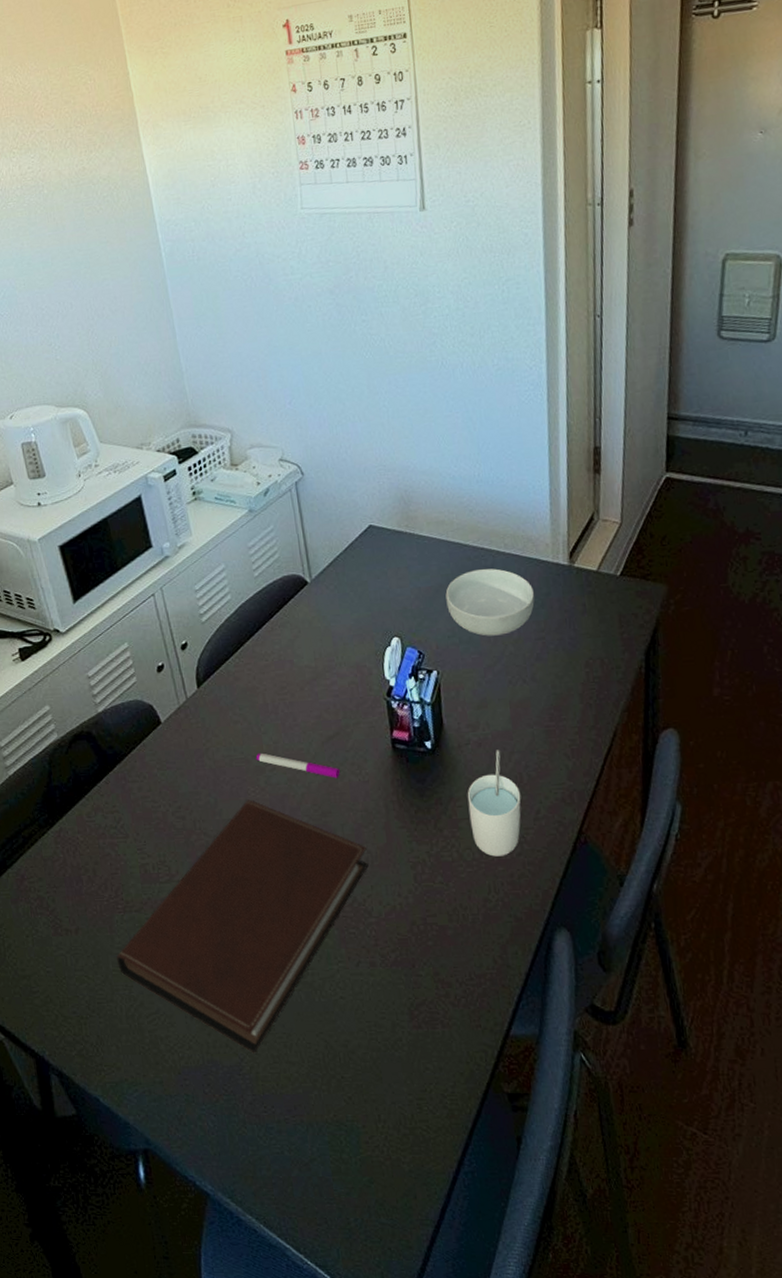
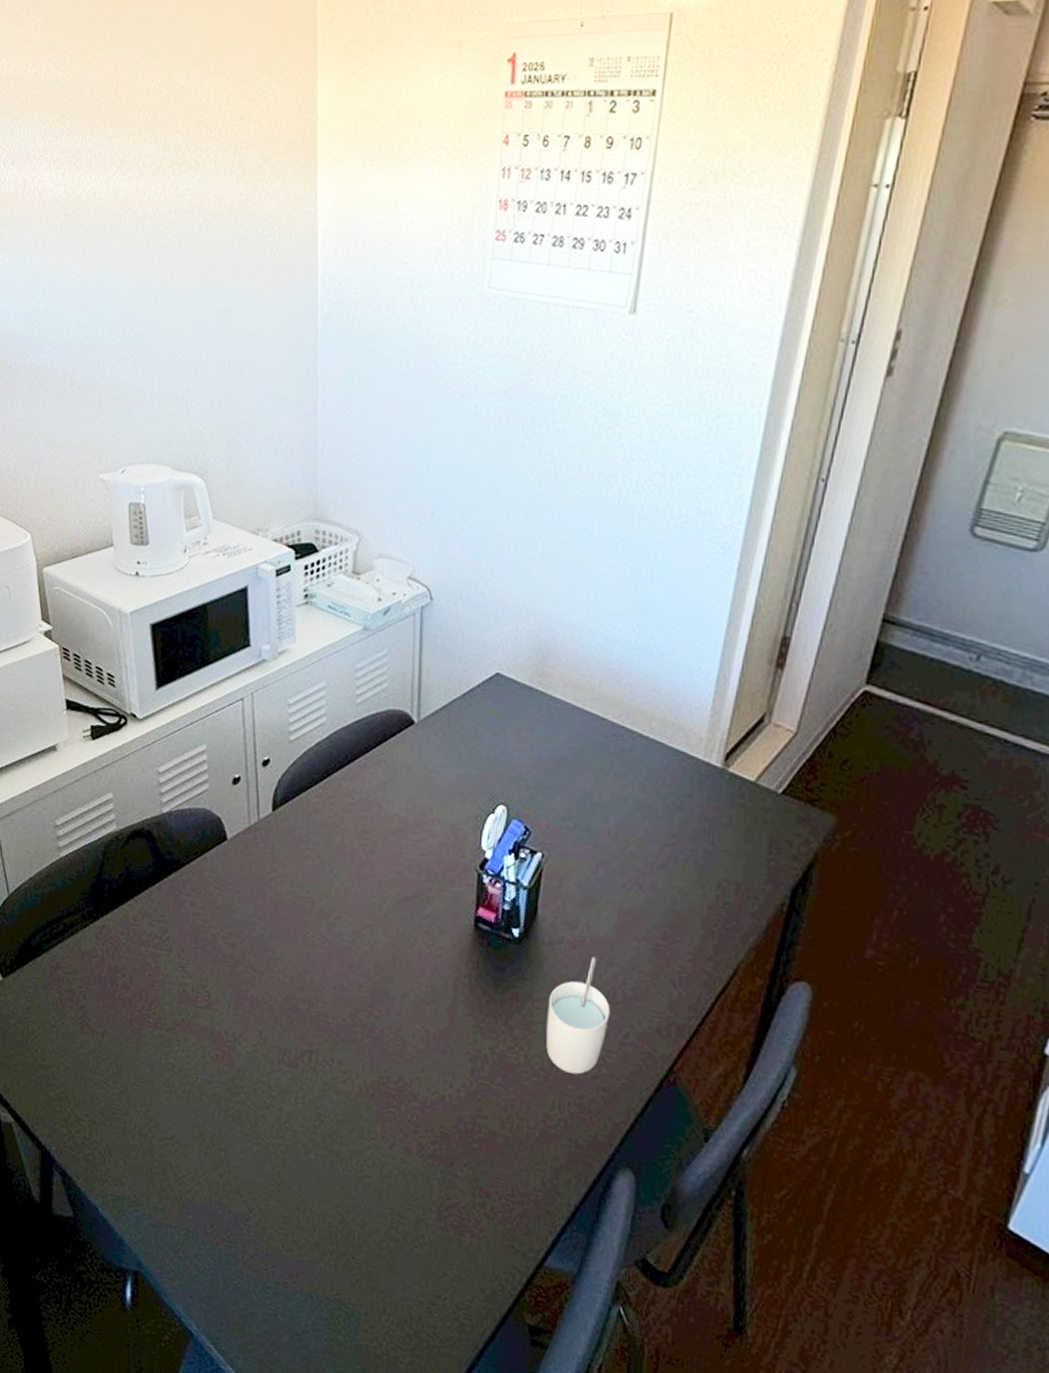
notebook: present [117,800,369,1054] -> none [139,943,425,1208]
pen: present [255,752,340,778] -> none [322,896,411,945]
cereal bowl: present [445,568,535,636] -> none [568,749,674,831]

